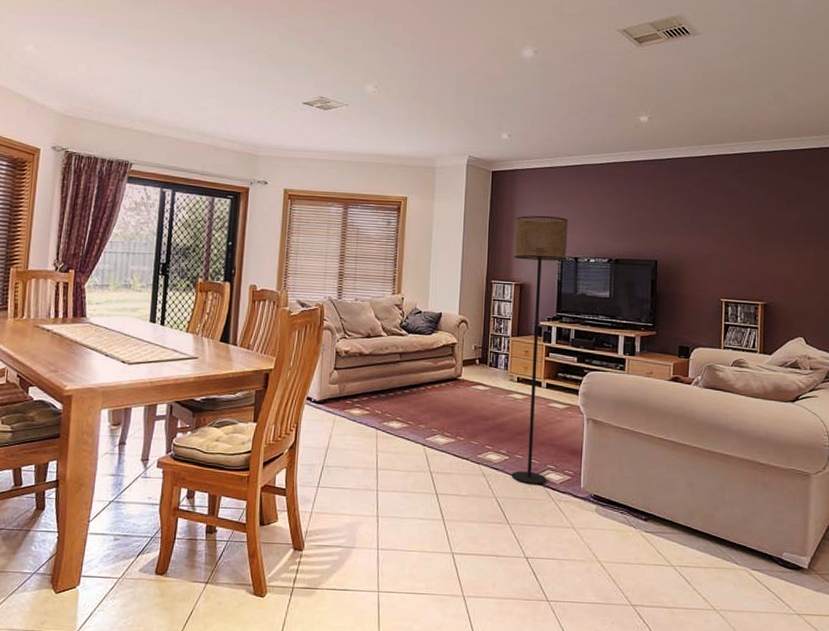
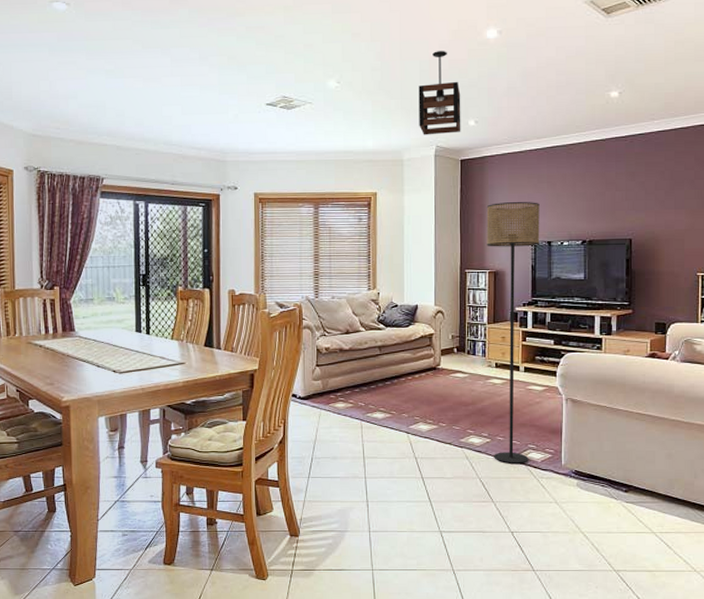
pendant light: none [453,65,495,145] -> present [418,51,461,135]

